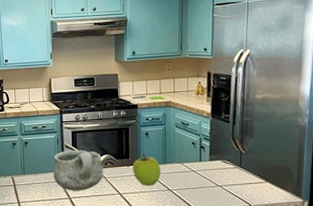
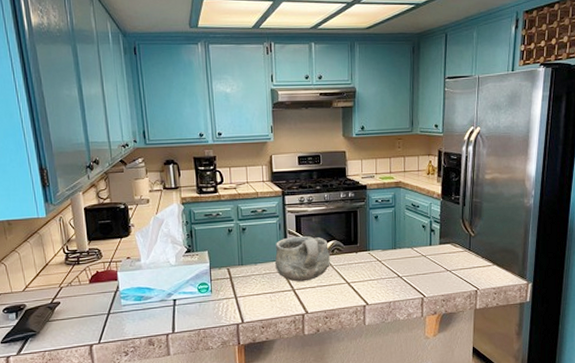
fruit: present [133,151,161,186] -> none [361,236,391,273]

